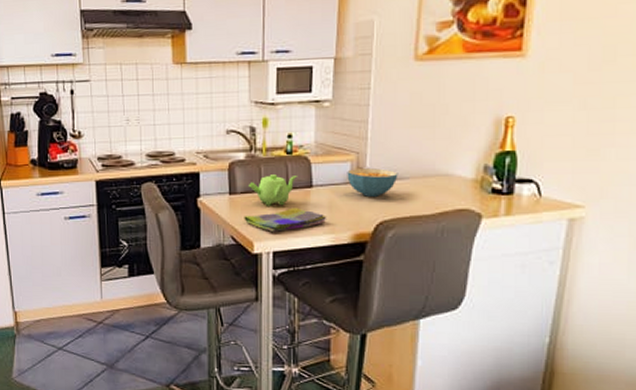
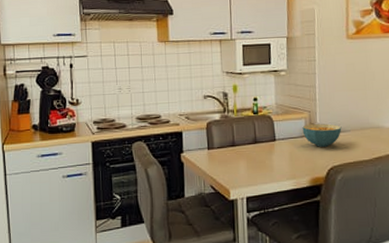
dish towel: present [244,207,327,233] -> none [221,158,289,181]
teapot: present [249,175,298,206] -> none [224,131,264,158]

